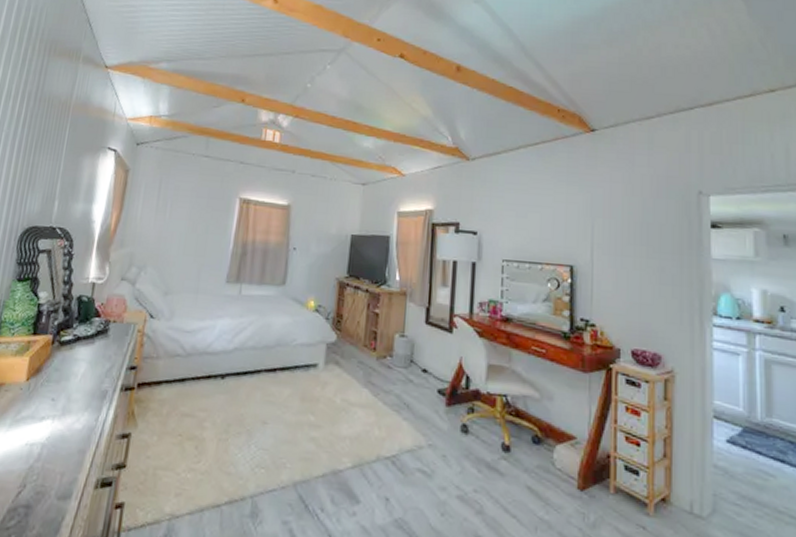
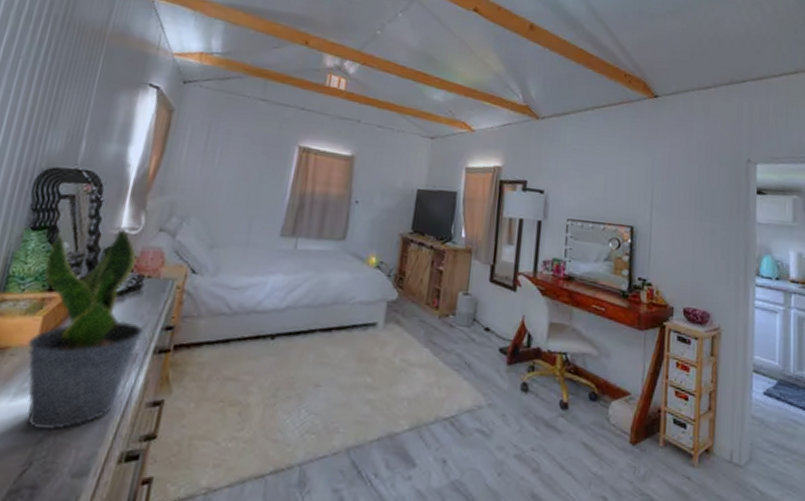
potted plant: none [18,276,111,457] -> present [27,226,143,430]

